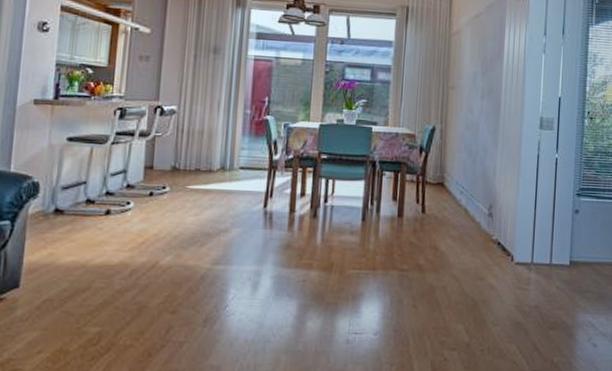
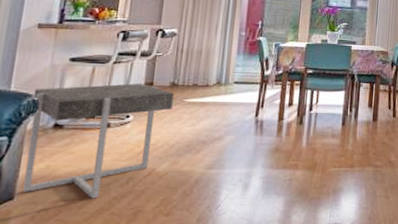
side table: none [26,166,175,291] -> present [21,83,174,199]

